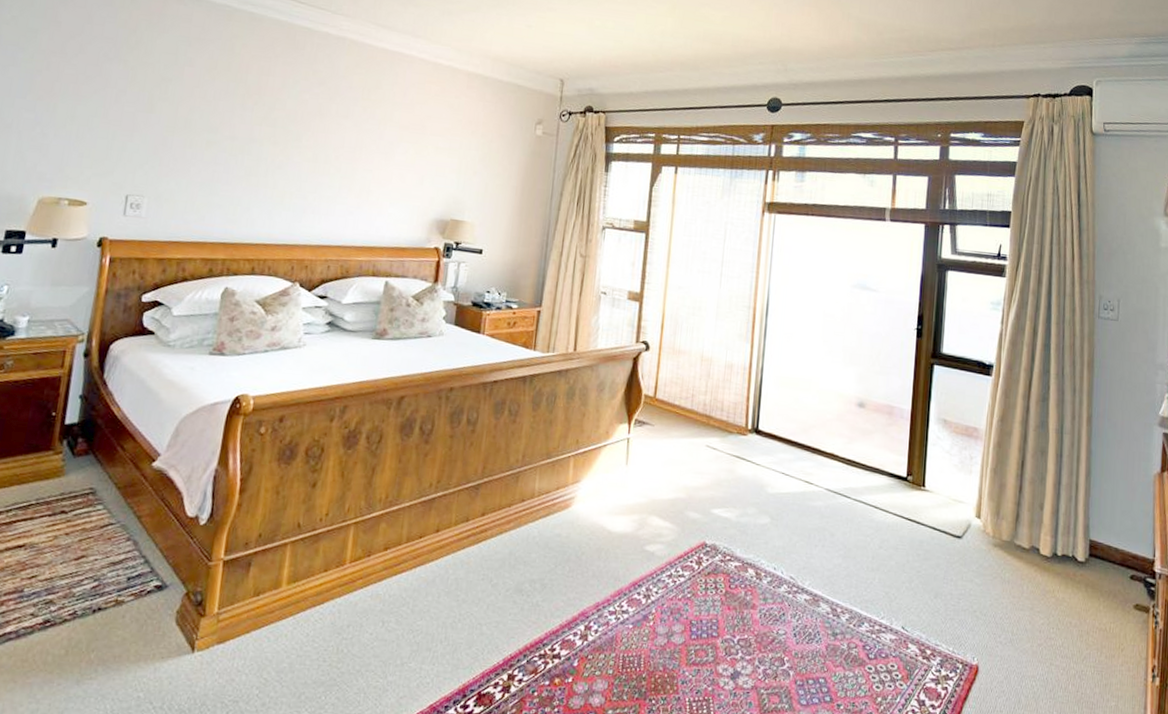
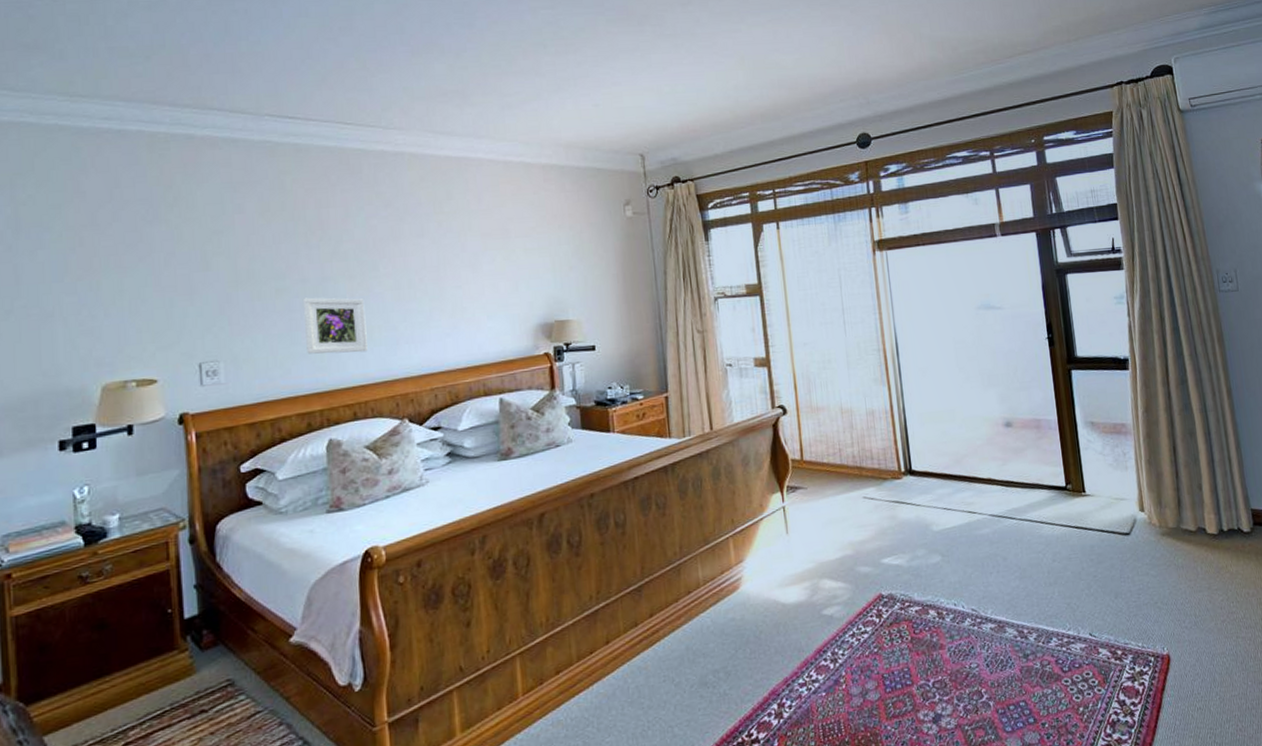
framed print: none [222,154,283,214] -> present [302,297,368,354]

